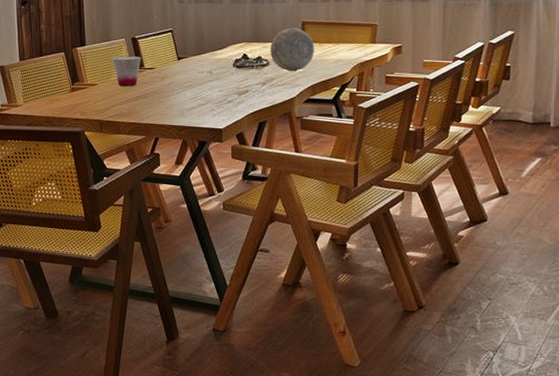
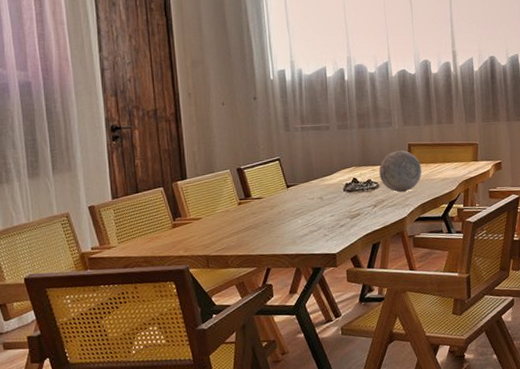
cup: present [112,56,141,86] -> none [217,187,248,218]

